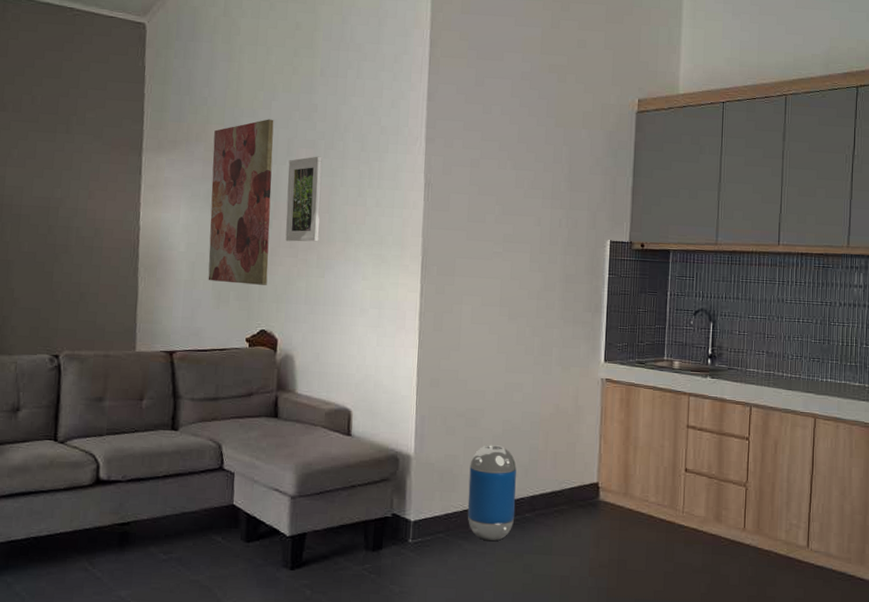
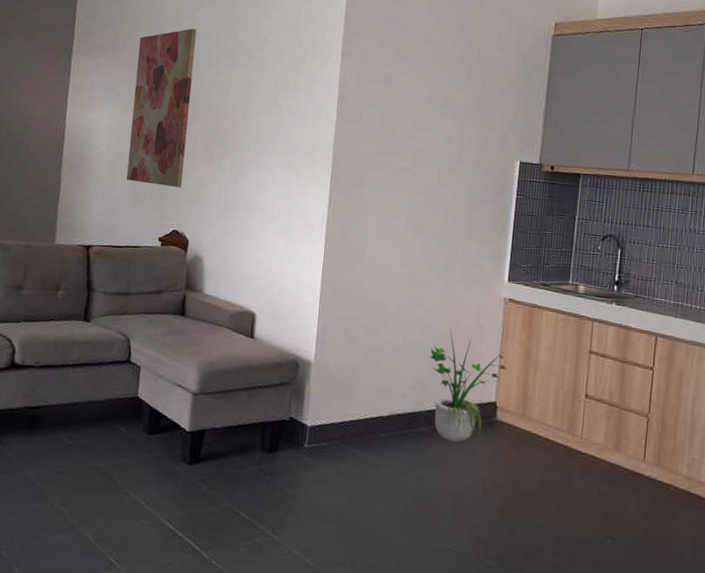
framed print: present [285,156,322,242] -> none [201,65,241,148]
trash can: present [467,445,517,542] -> none [363,356,415,453]
potted plant: none [531,413,607,525] -> present [430,329,507,442]

